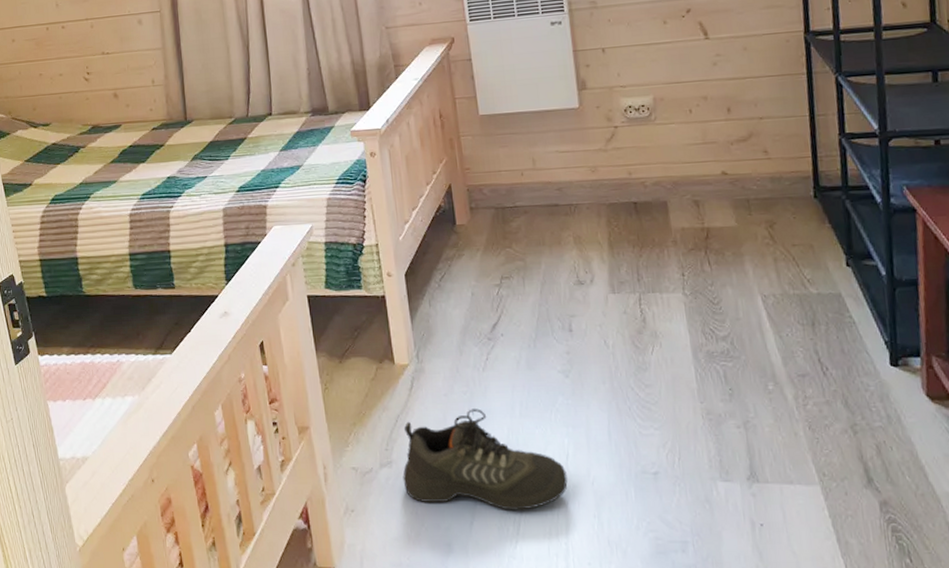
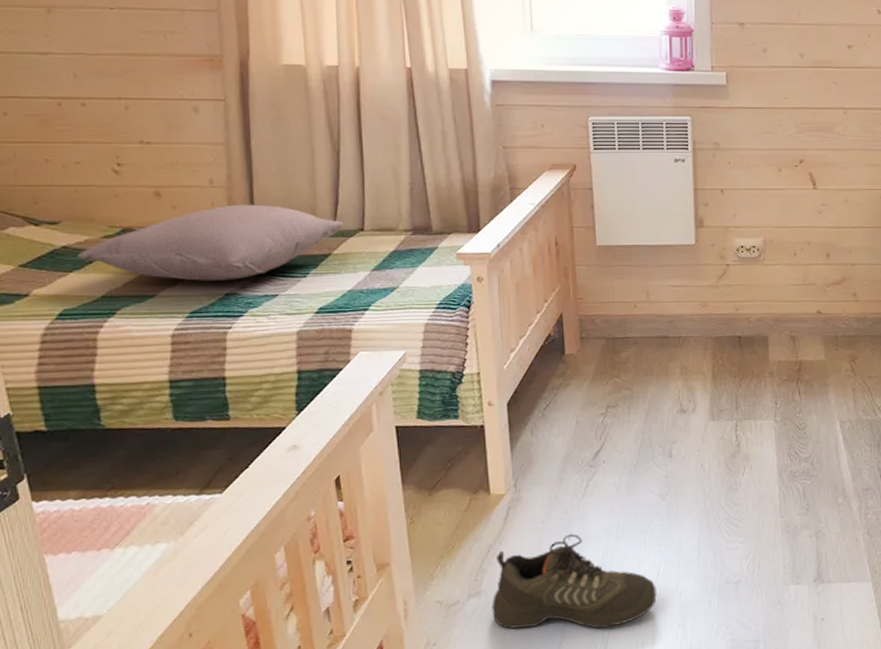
pillow: none [62,98,255,167] -> present [77,204,344,281]

